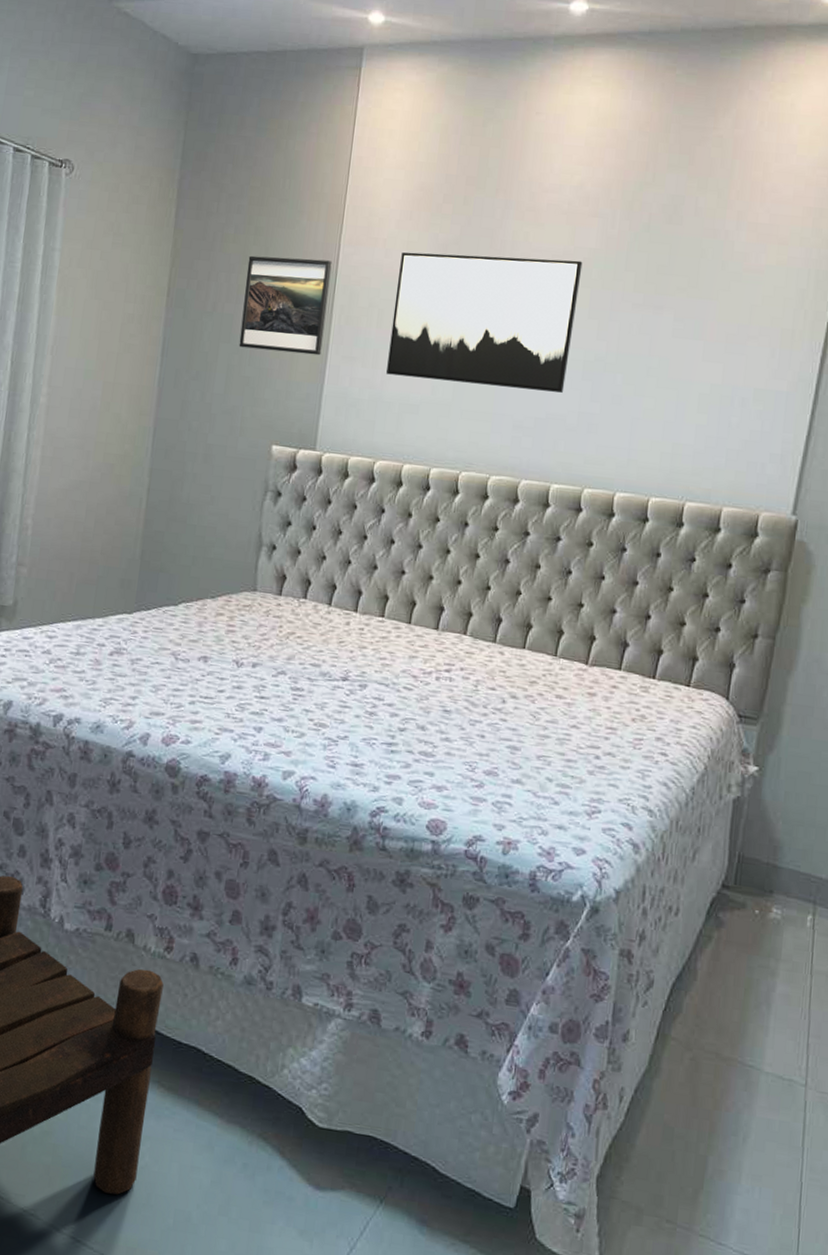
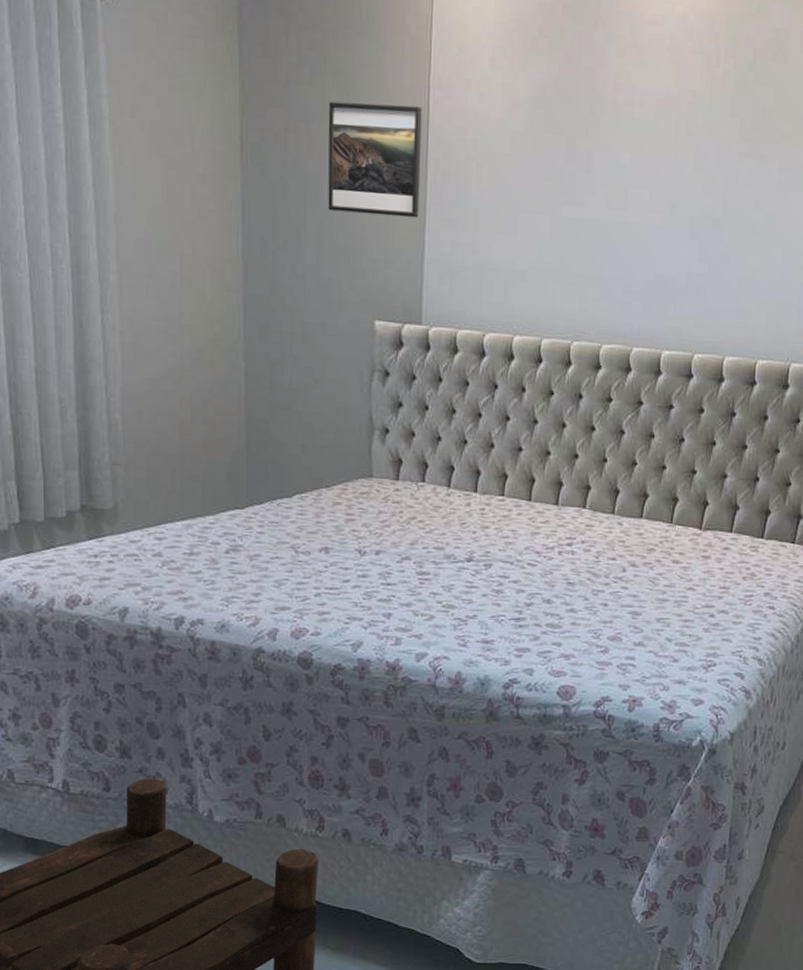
wall art: present [386,252,583,393] -> none [490,96,688,253]

